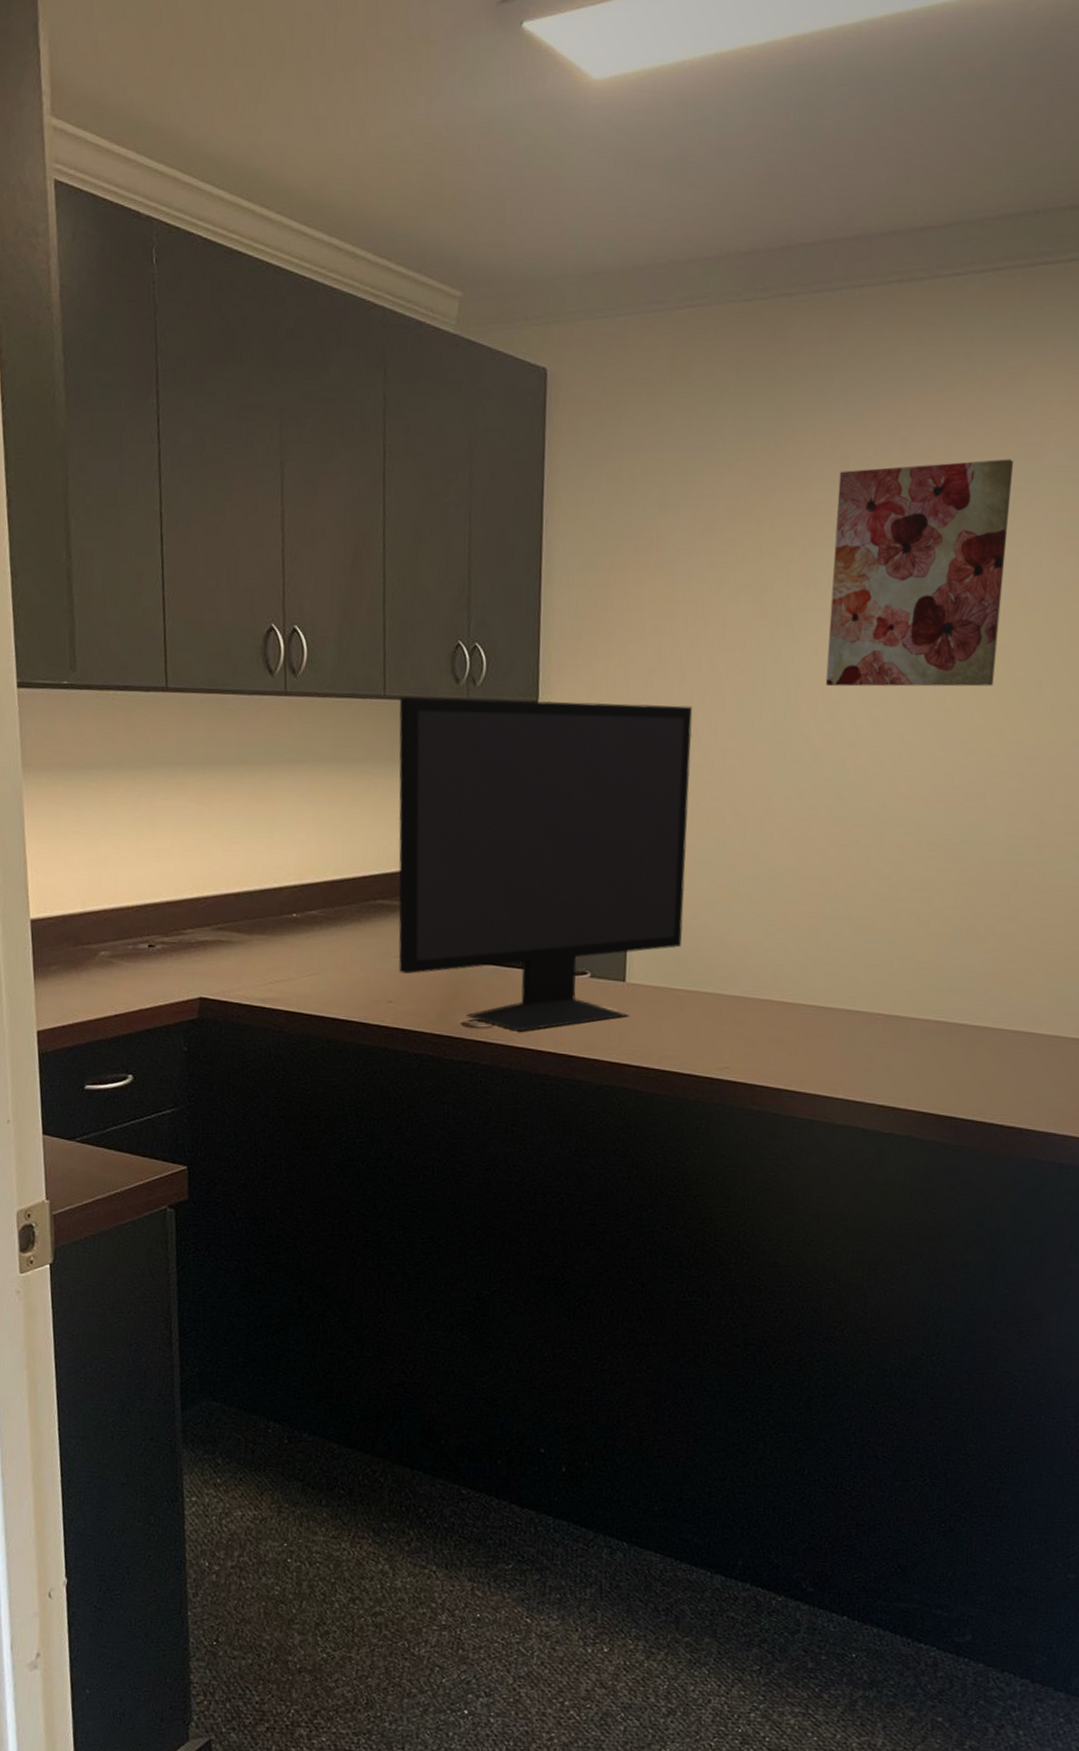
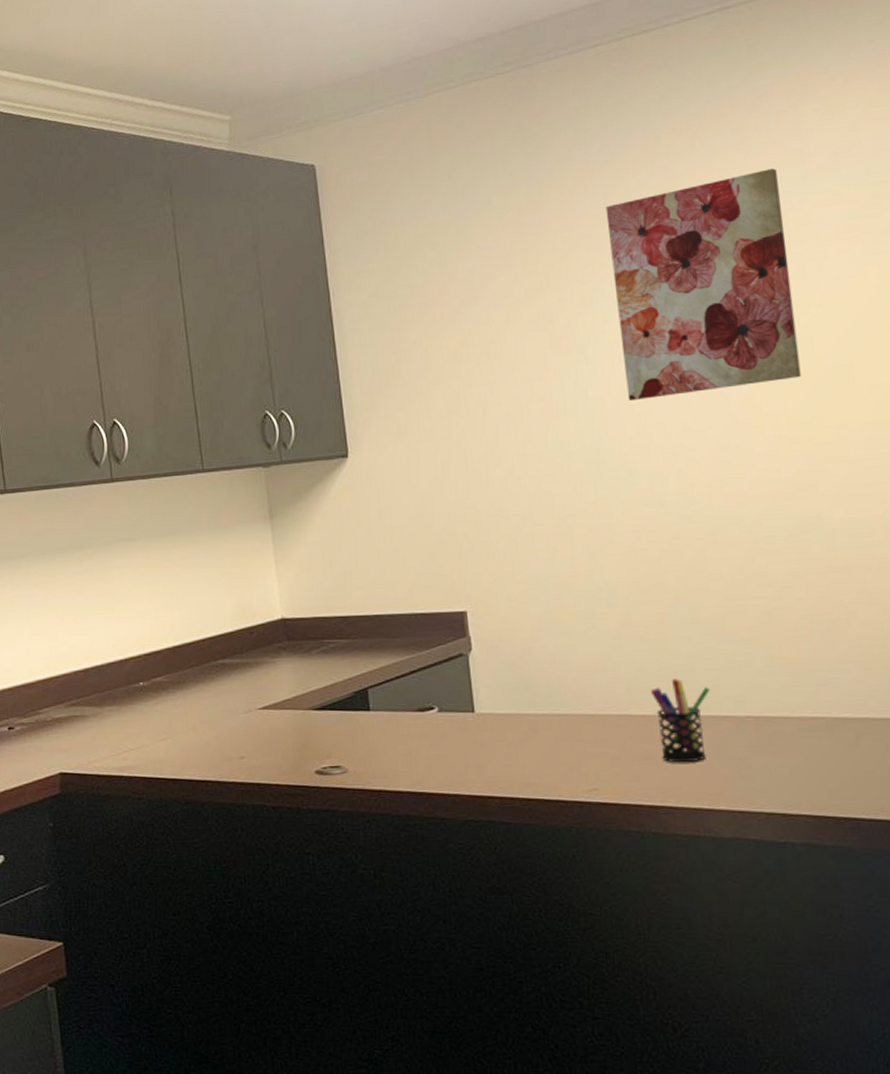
monitor: present [398,697,693,1031] -> none [217,439,527,773]
pen holder: none [793,970,849,1052] -> present [650,678,710,763]

